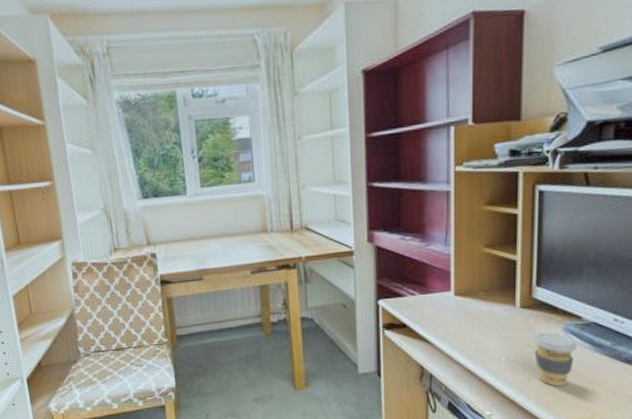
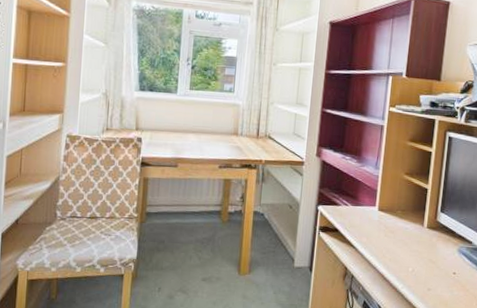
coffee cup: present [532,332,578,387] -> none [433,251,467,299]

